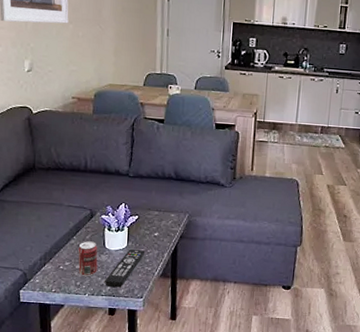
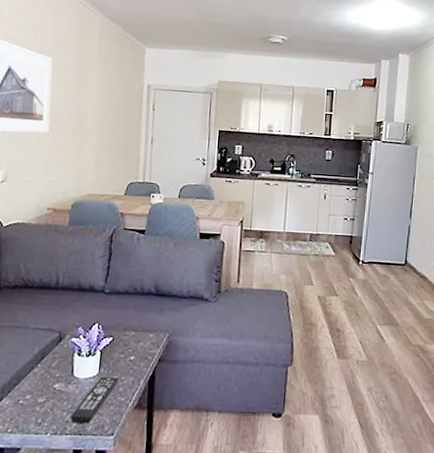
beverage can: present [78,241,98,276] -> none [40,369,65,411]

